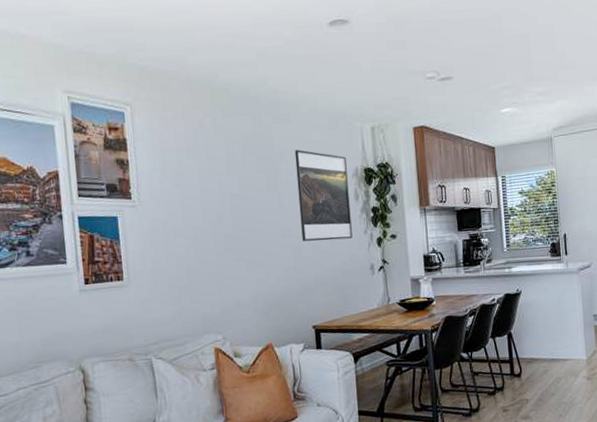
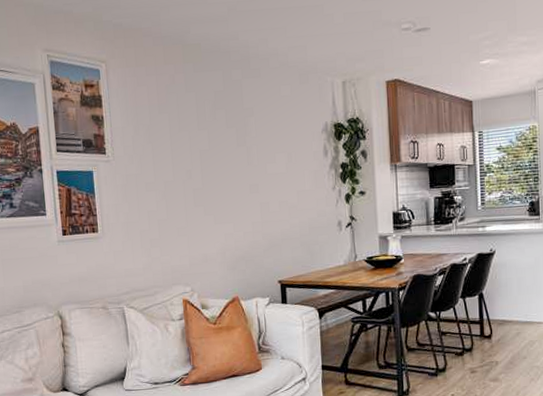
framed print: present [294,150,353,241] -> none [264,105,320,197]

